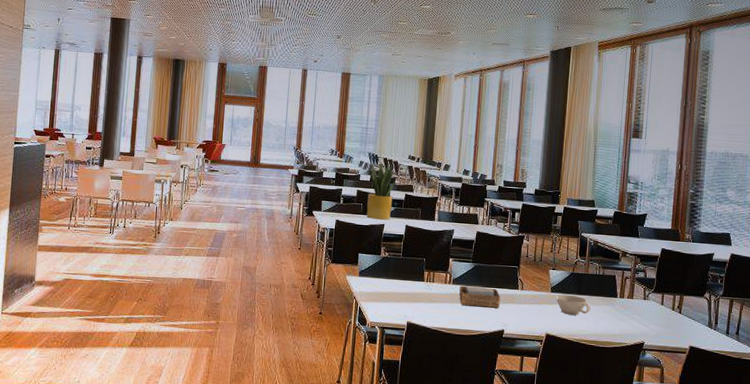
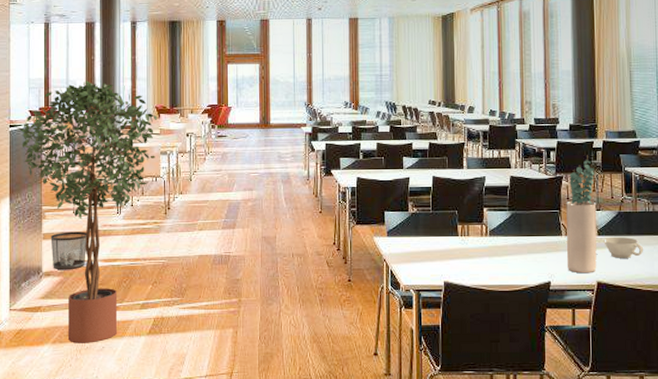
potted tree: none [20,107,155,350] -> present [16,80,158,344]
waste bin: none [45,245,80,281] -> present [50,231,87,270]
planter: present [366,161,397,220] -> none [388,110,418,173]
napkin holder: present [459,285,500,308] -> none [498,235,543,259]
vase: none [521,219,554,326] -> present [566,155,597,274]

